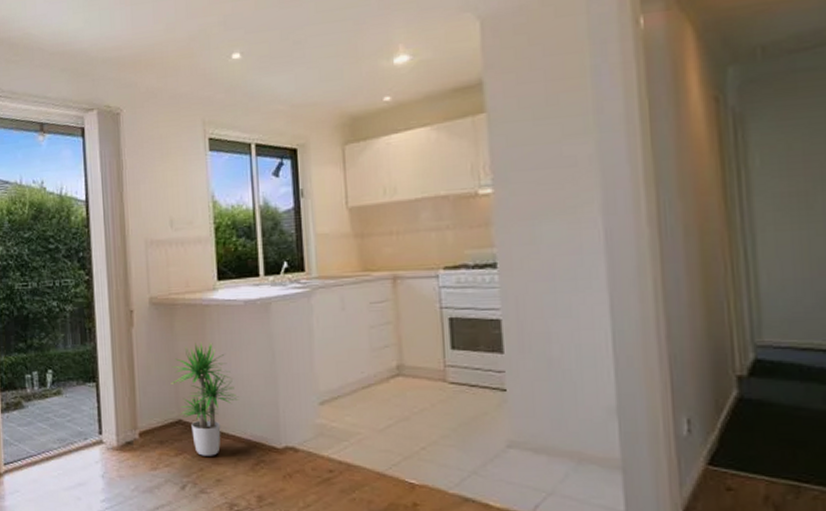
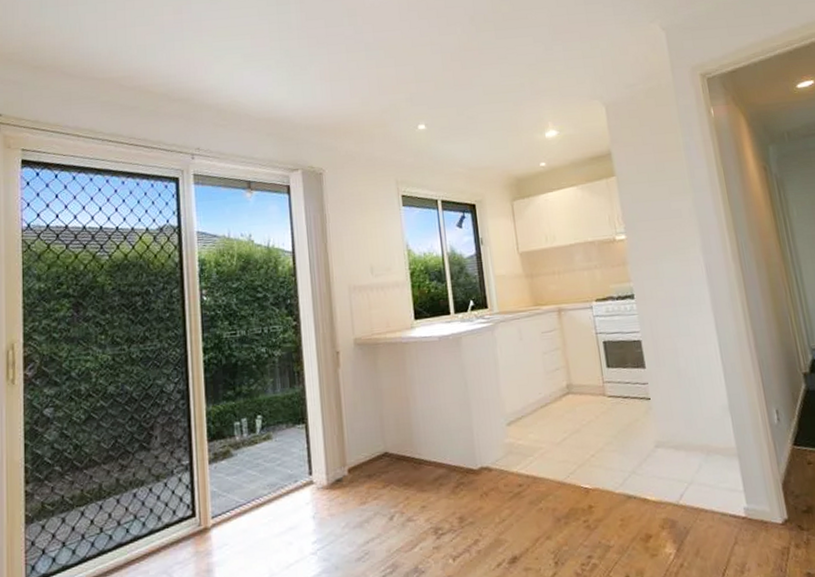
potted plant: present [171,342,239,456] -> none [376,377,439,485]

